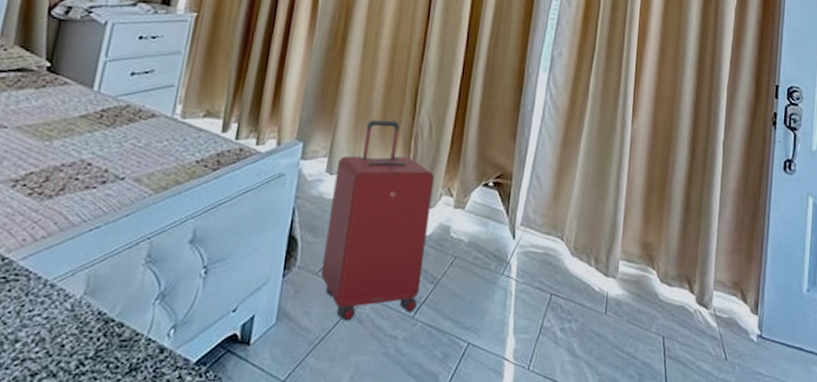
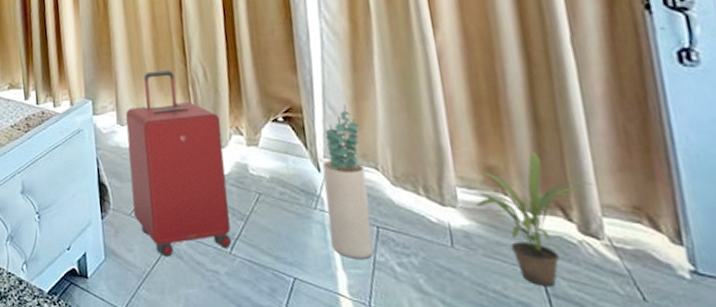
vase: none [509,176,557,324] -> present [322,104,374,259]
potted plant: none [630,232,714,349] -> present [475,151,594,287]

